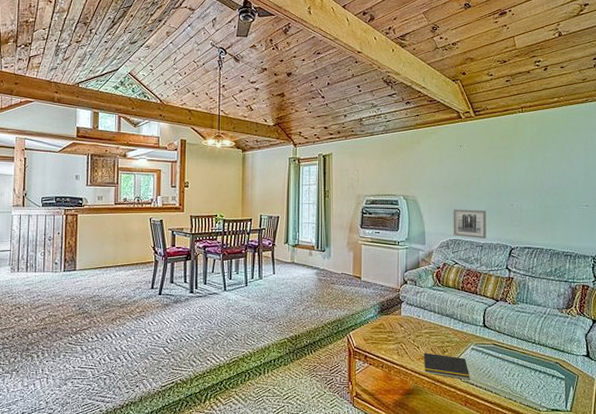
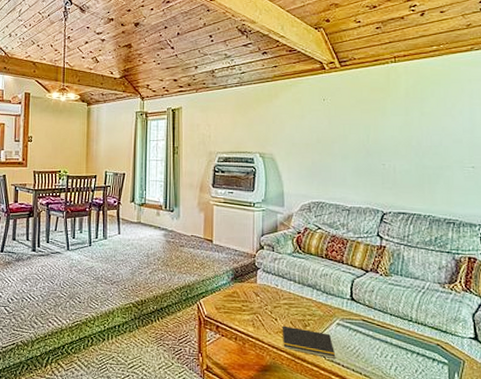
wall art: present [453,209,487,239] -> none [315,168,354,203]

